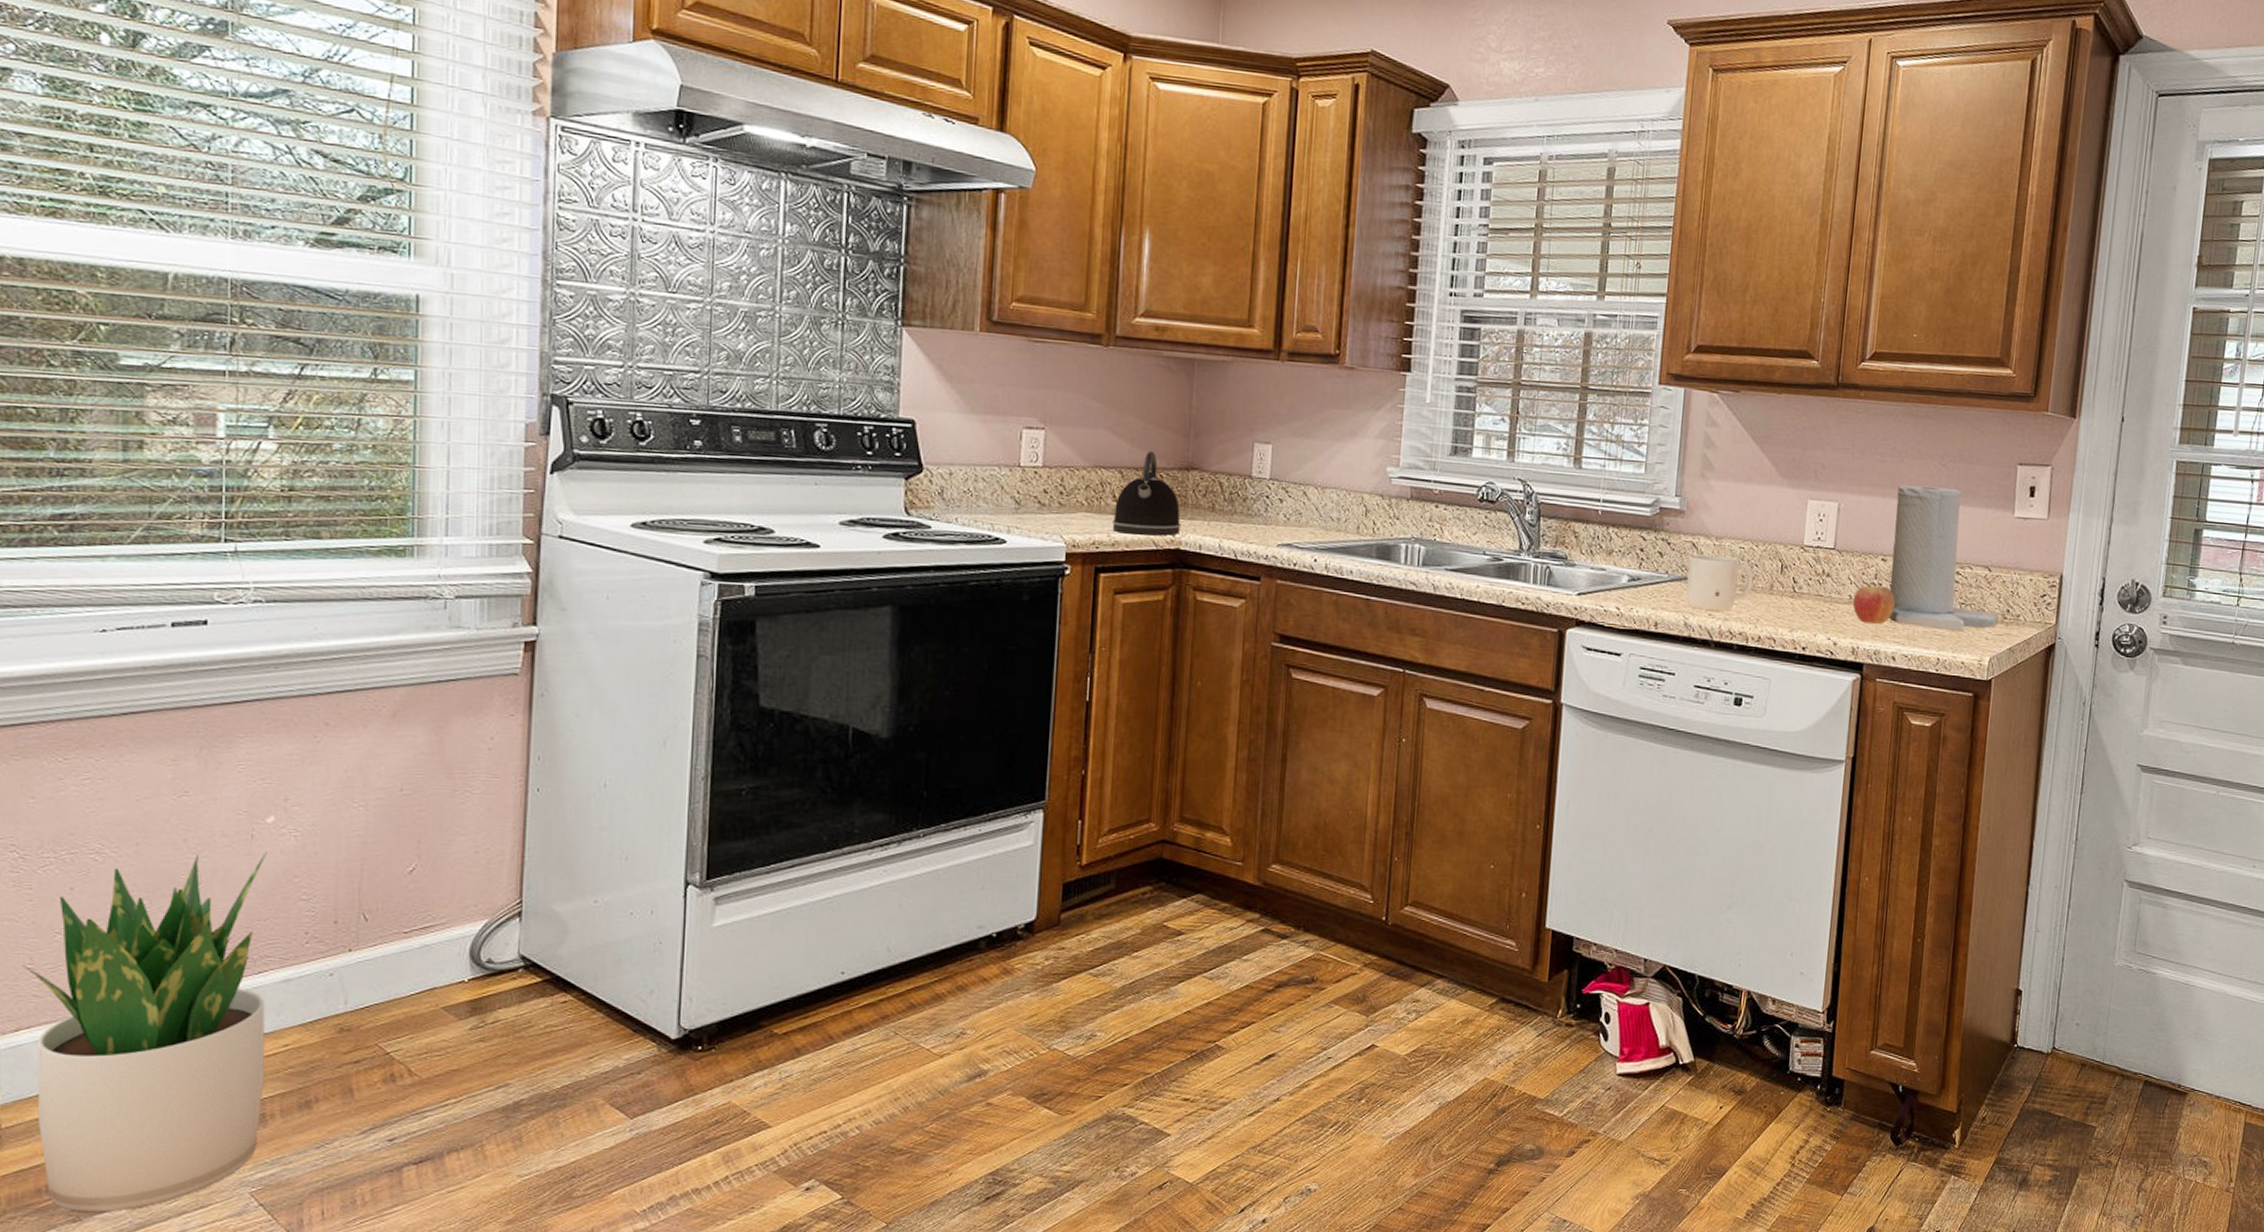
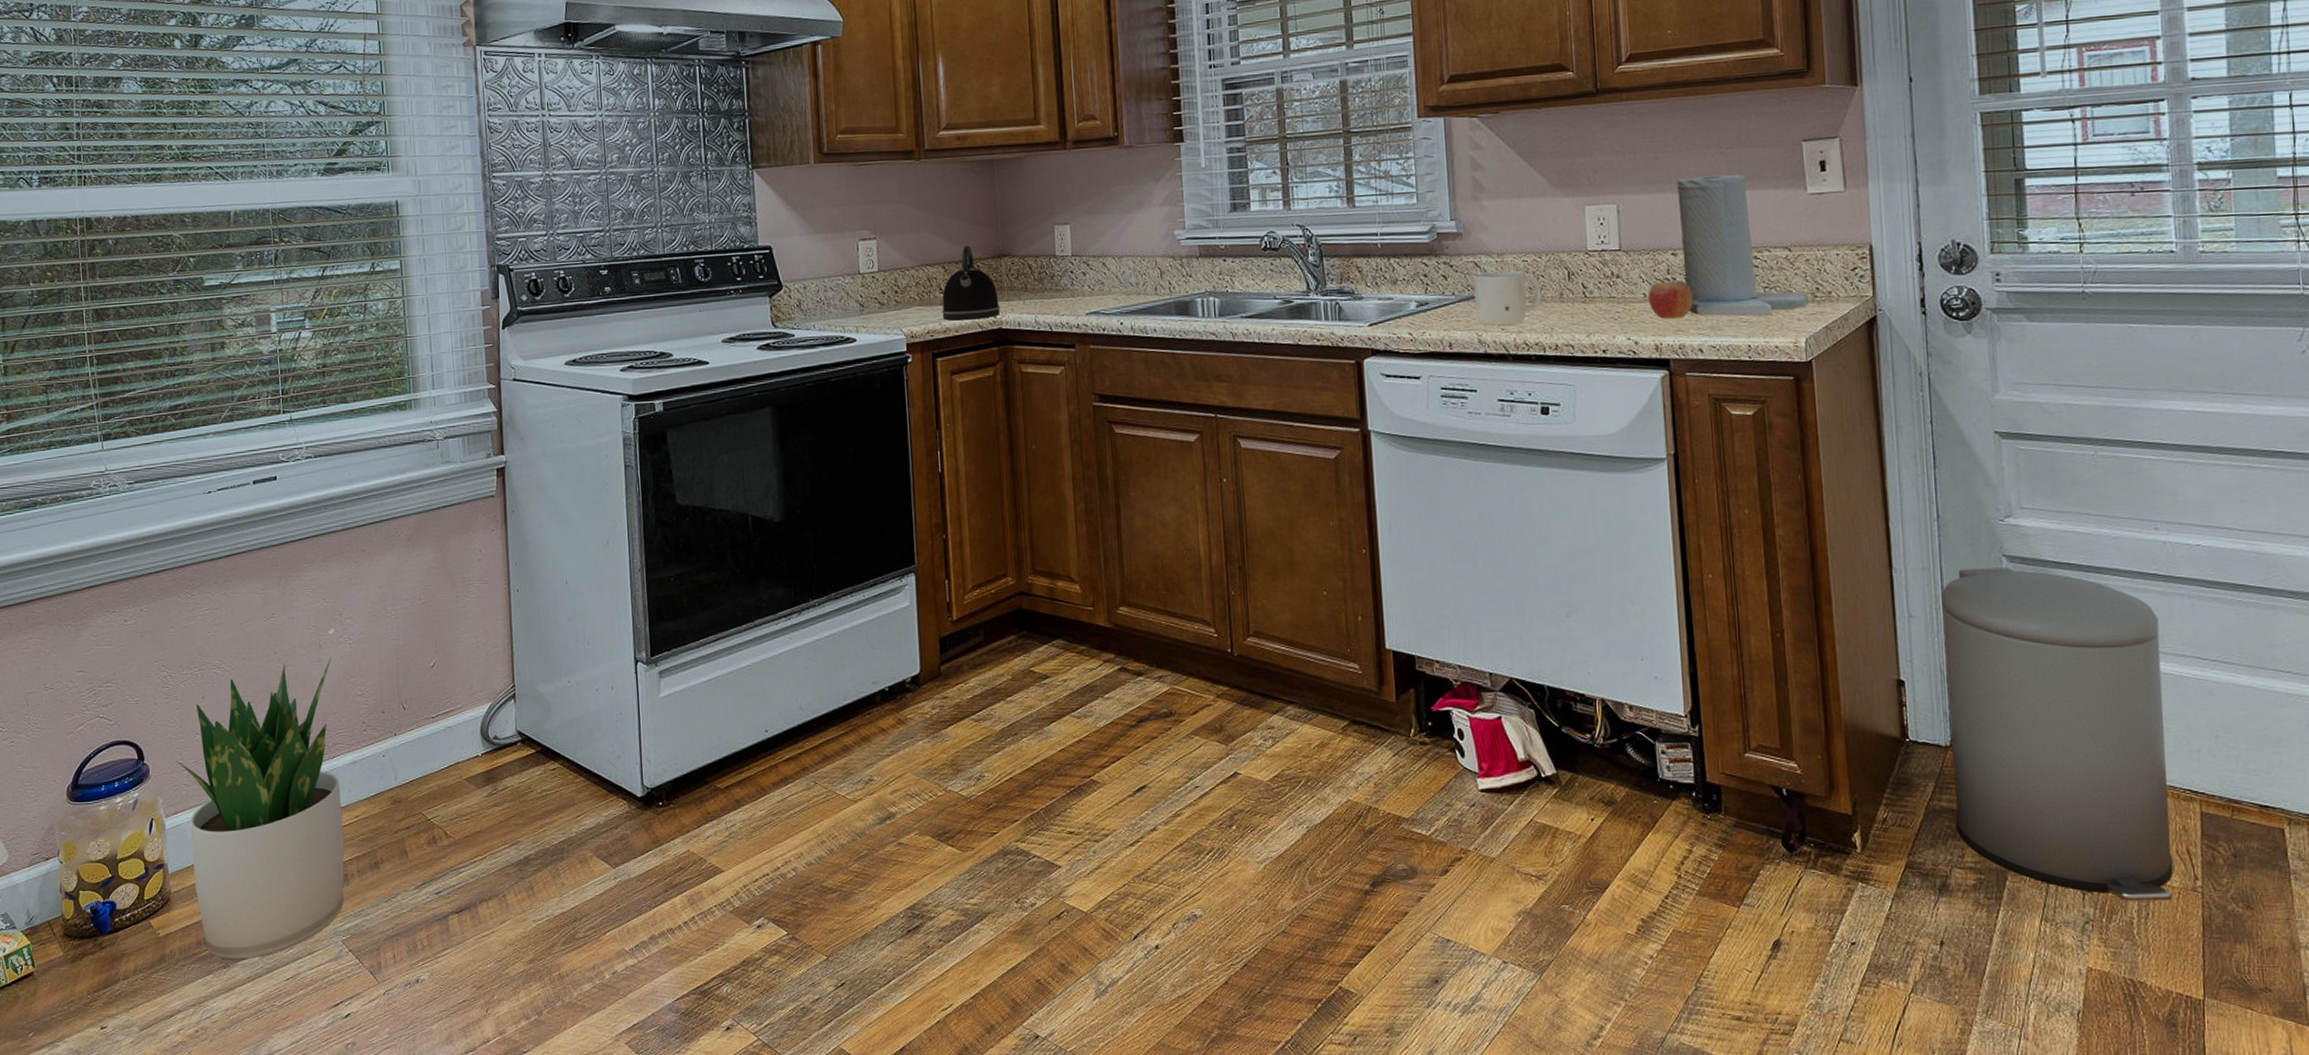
pedal bin: none [2044,890,2242,1200] -> present [1941,567,2174,901]

